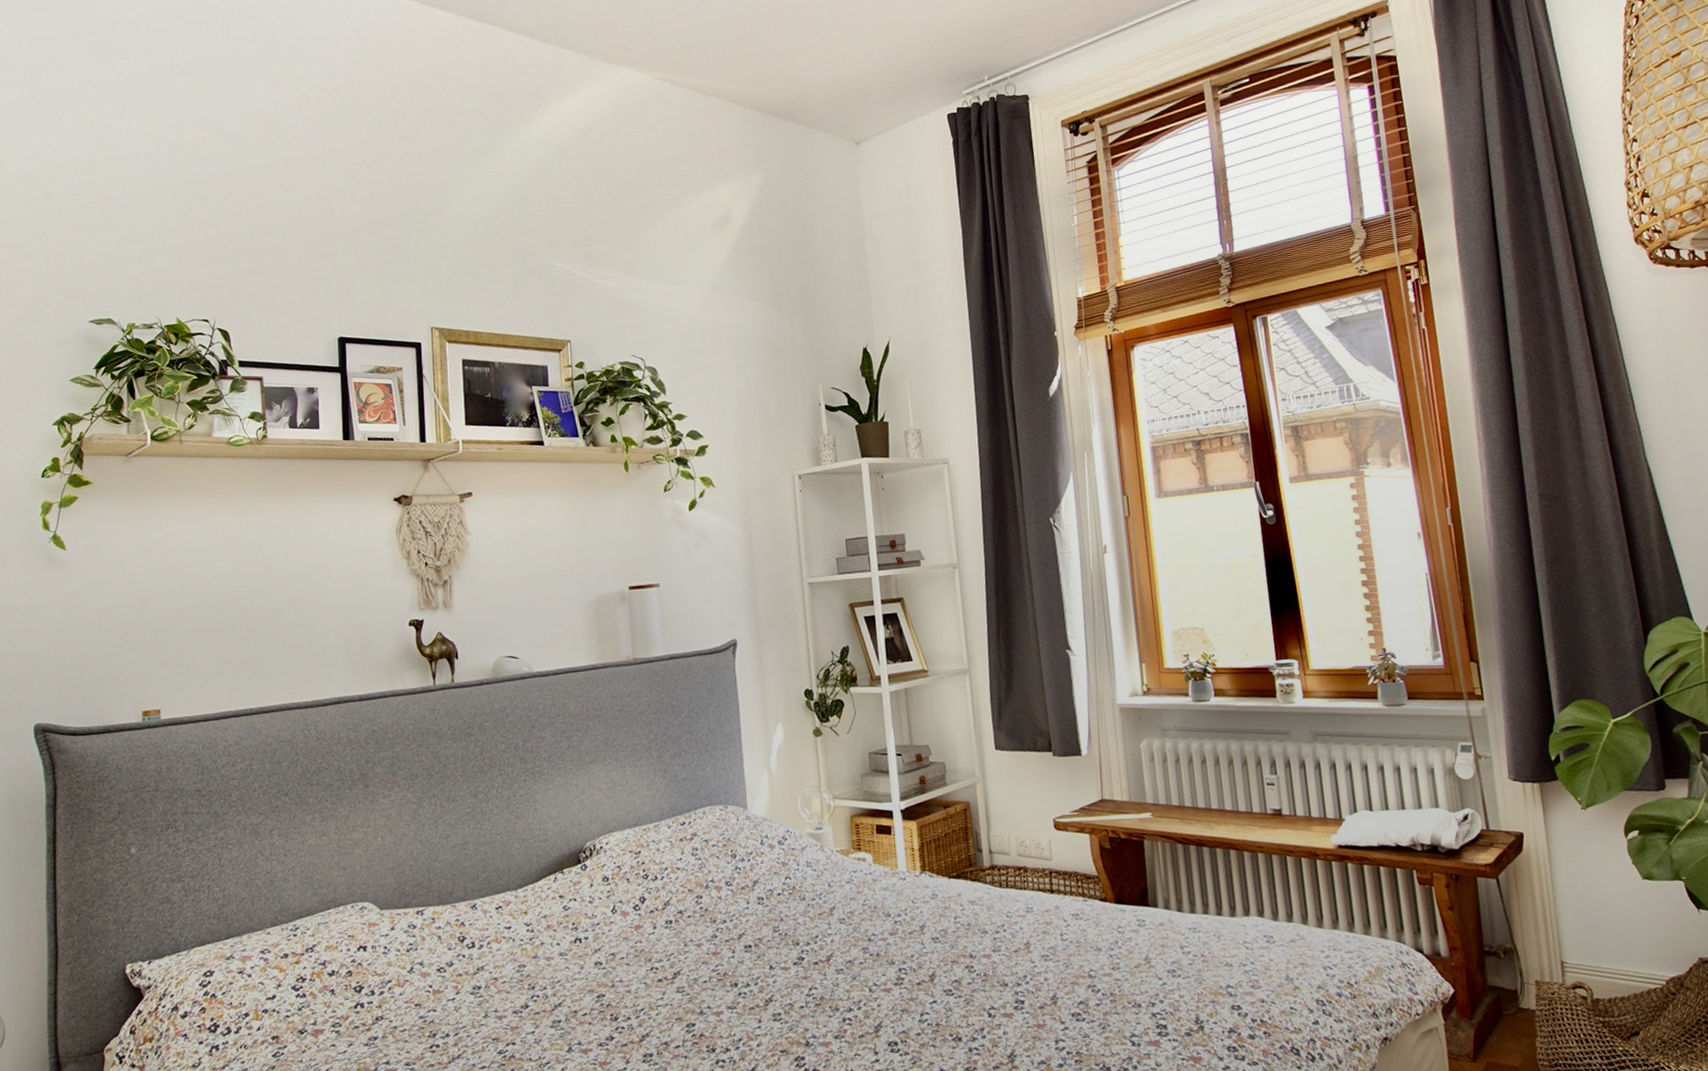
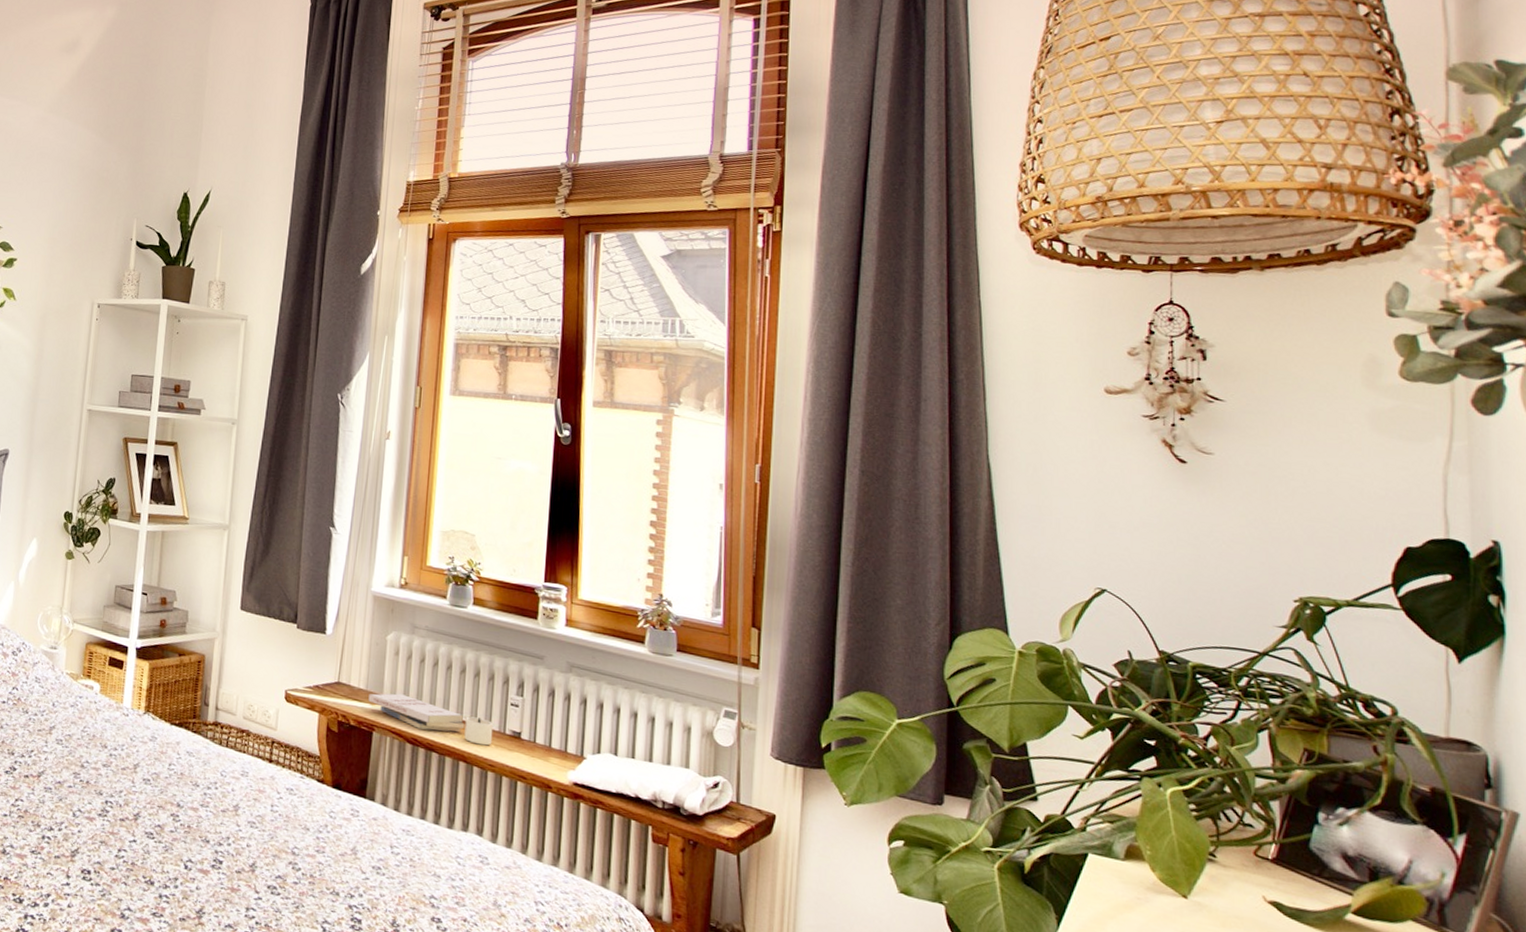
books: none [1133,797,1229,827] -> present [368,693,465,732]
candle: none [1228,803,1257,830] -> present [464,716,494,746]

